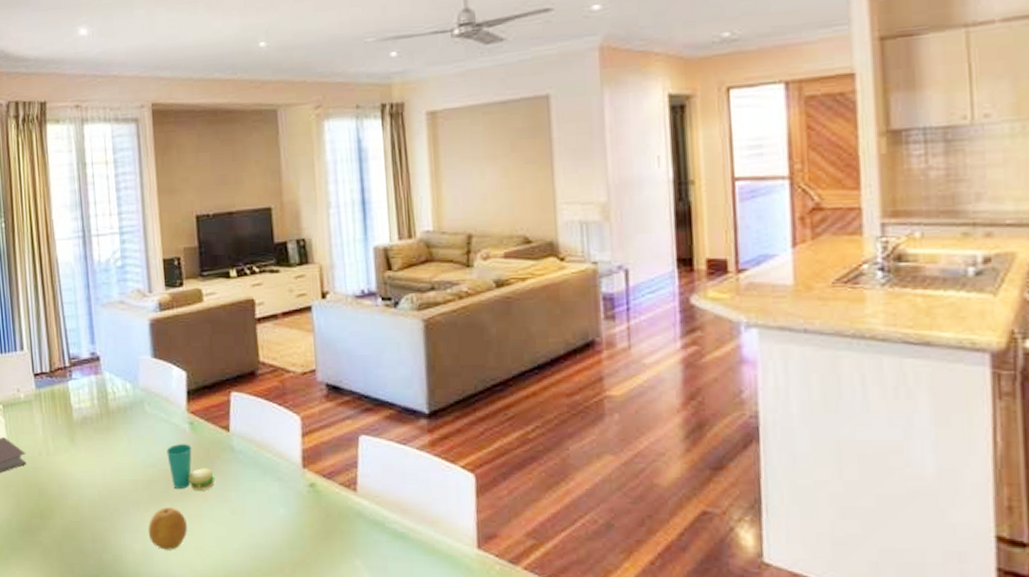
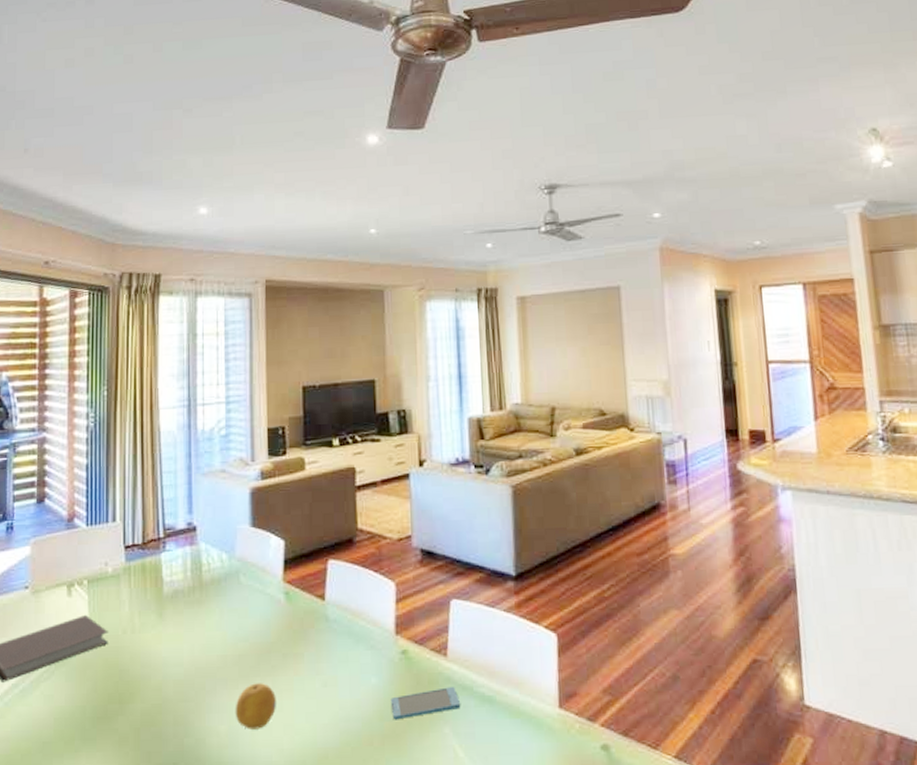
cup: present [167,444,215,490] -> none [260,615,308,664]
smartphone: none [300,521,372,550] -> present [390,687,460,720]

